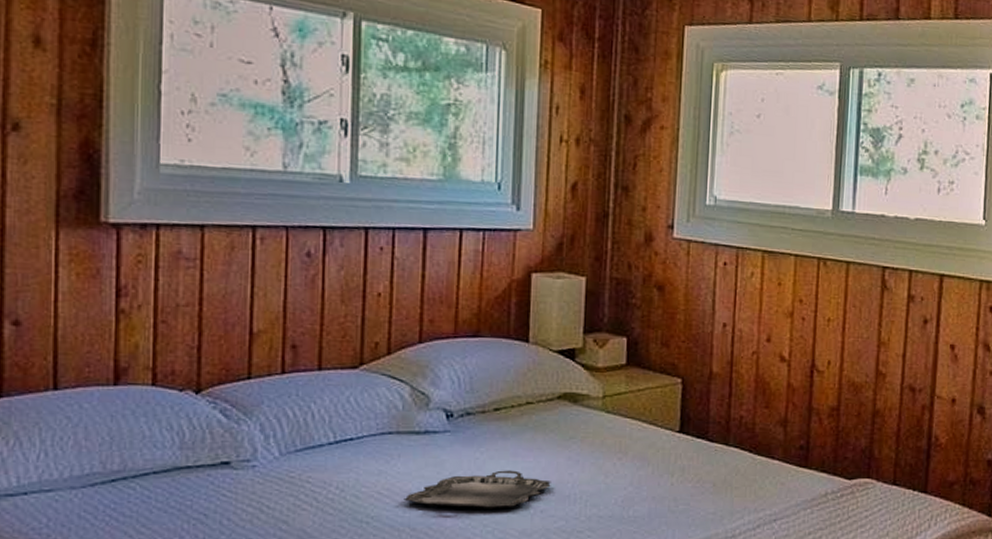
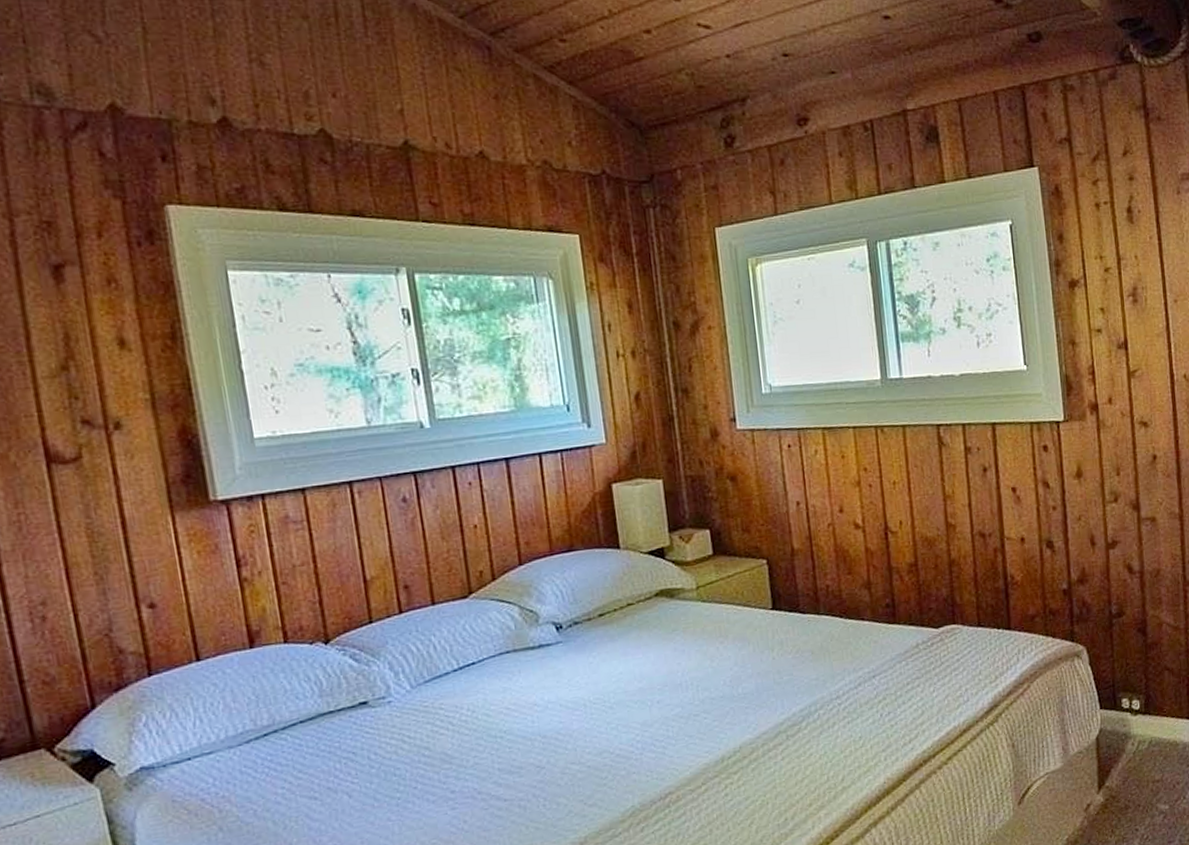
serving tray: present [404,470,551,510] -> none [530,668,663,714]

